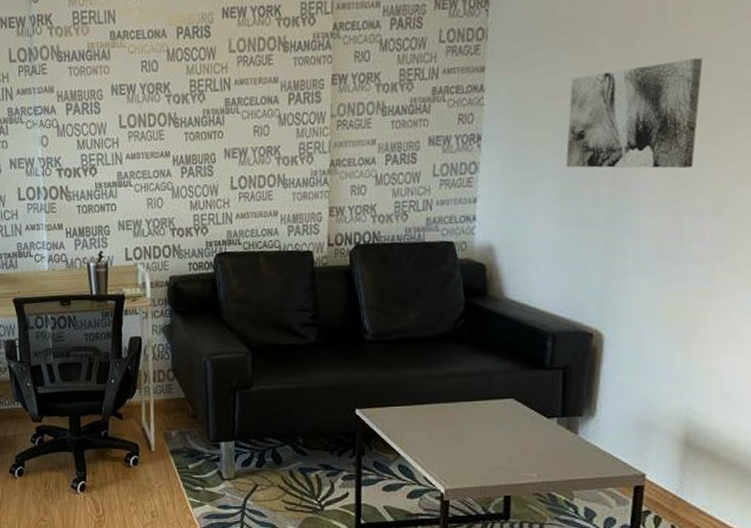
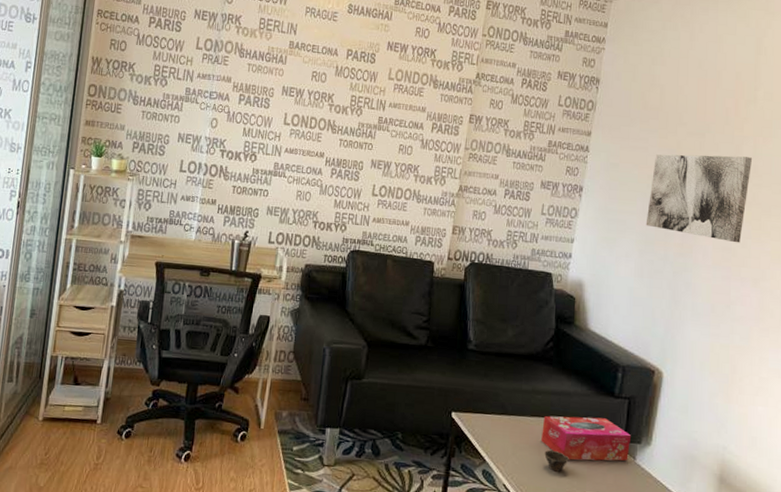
tissue box: none [461,394,571,444] -> present [540,415,632,461]
cup: none [467,435,497,457] -> present [544,449,569,472]

